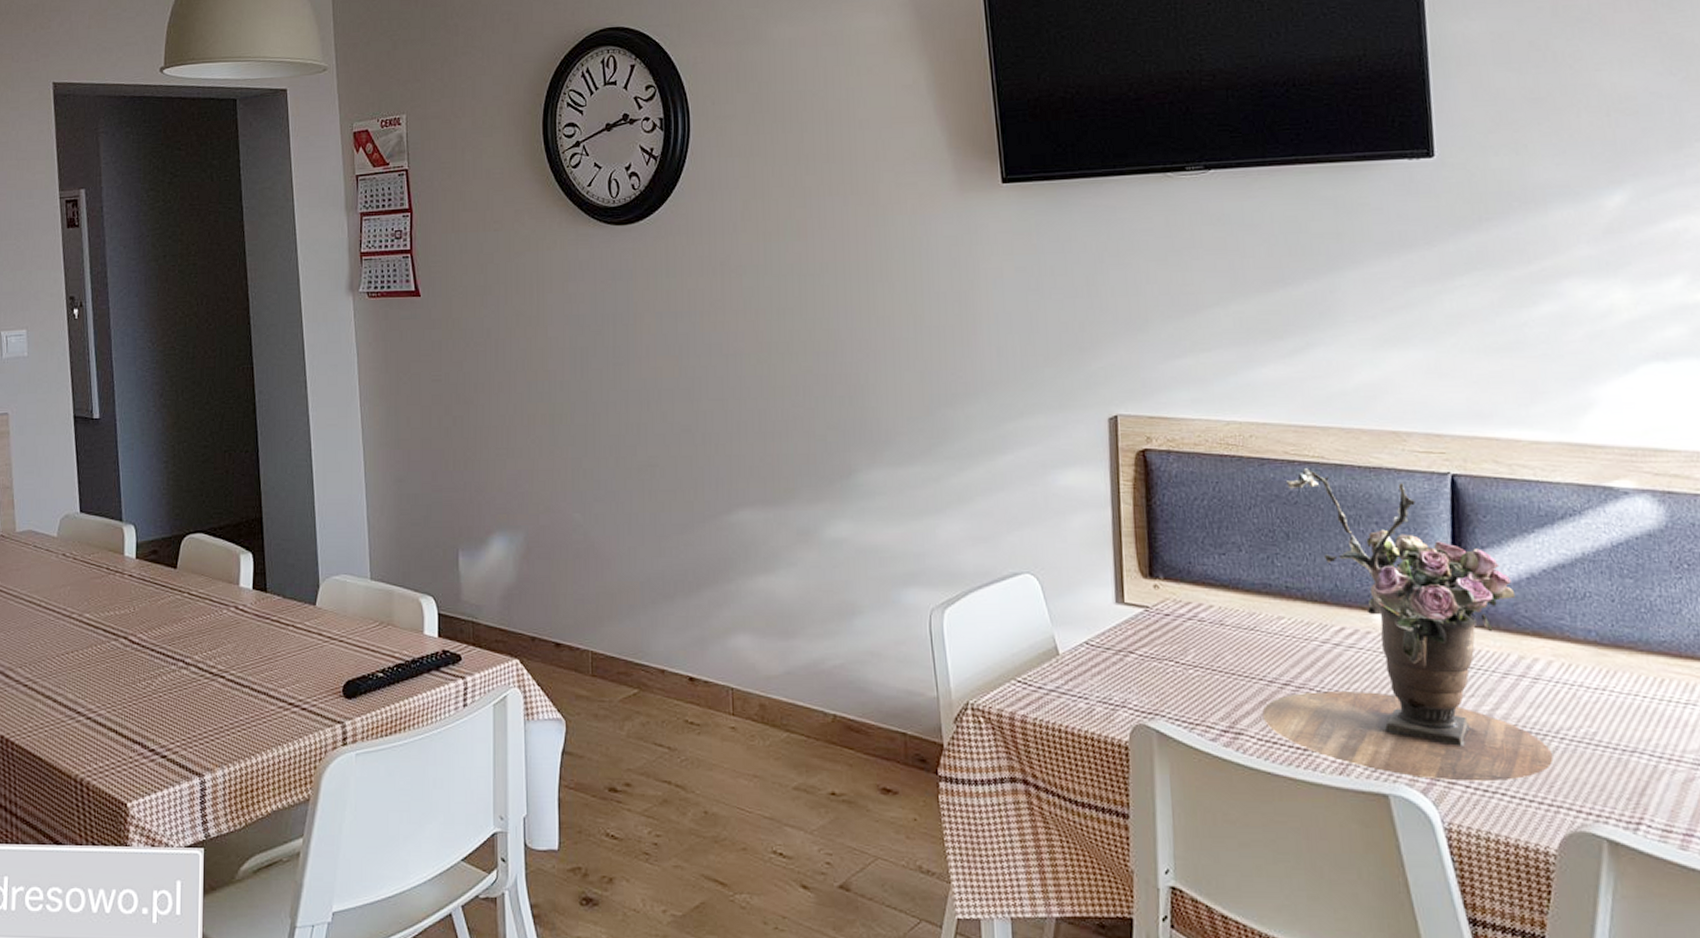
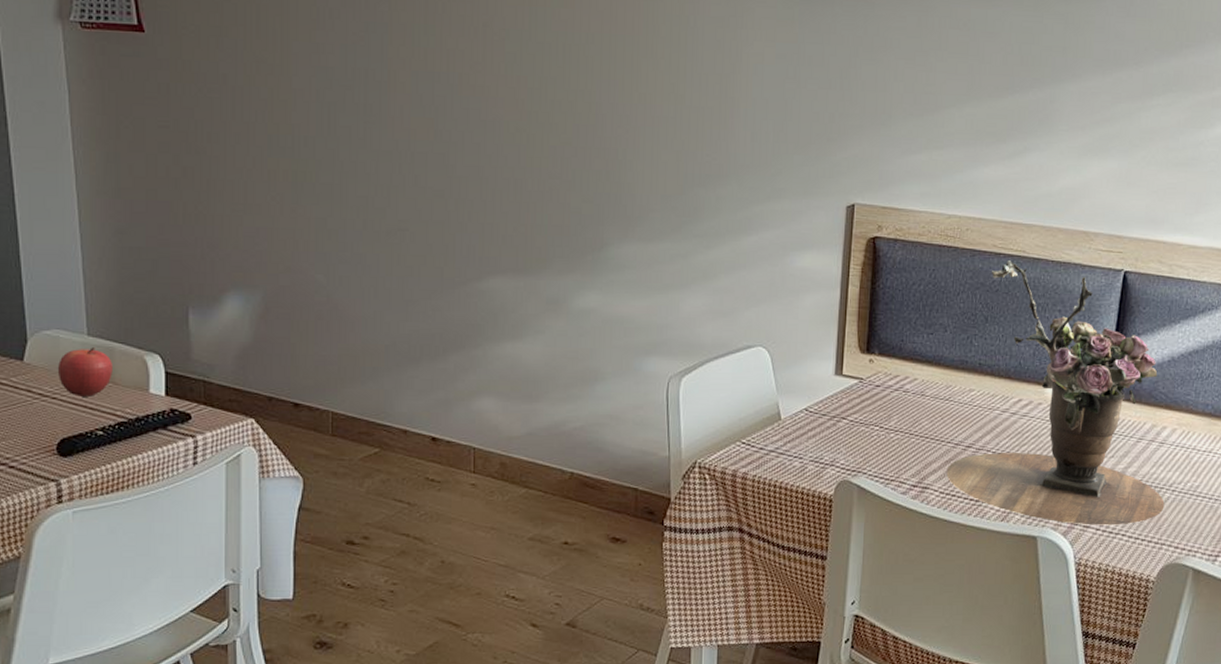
fruit: none [344,590,392,639] -> present [57,346,113,397]

